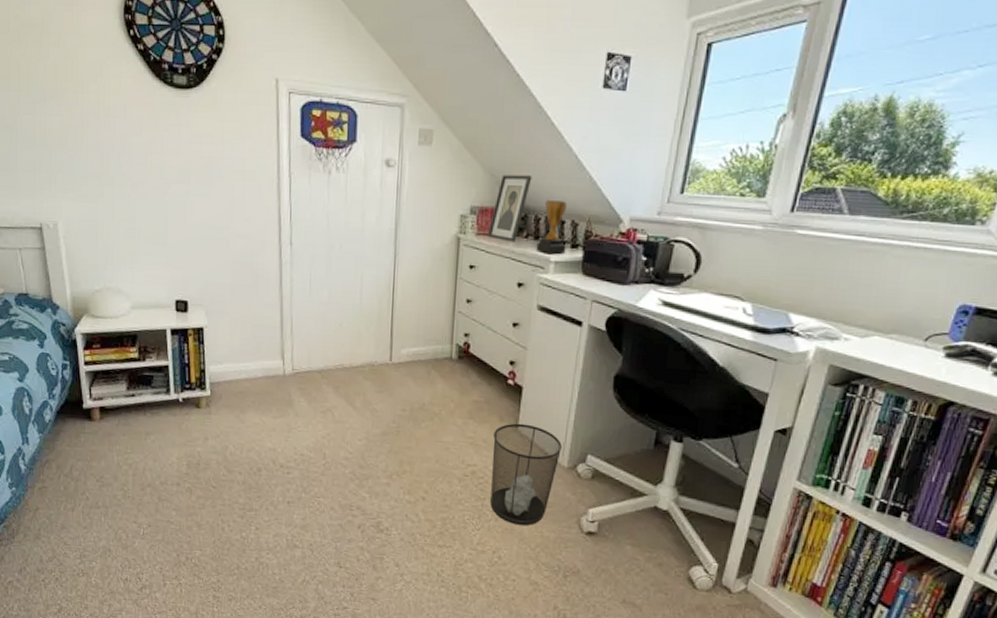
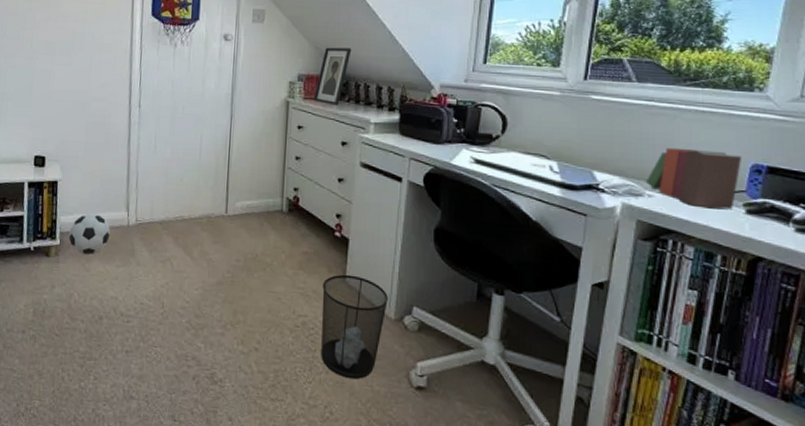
soccer ball: none [220,362,265,406] -> present [68,213,110,255]
trophy: present [536,199,567,255] -> none [357,68,384,117]
books: none [843,287,950,354] -> present [645,147,741,210]

